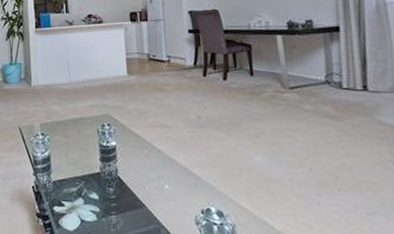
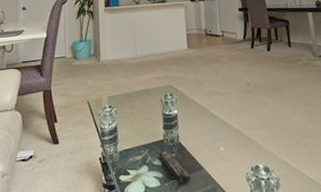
remote control: none [95,184,130,221] -> present [158,150,190,184]

